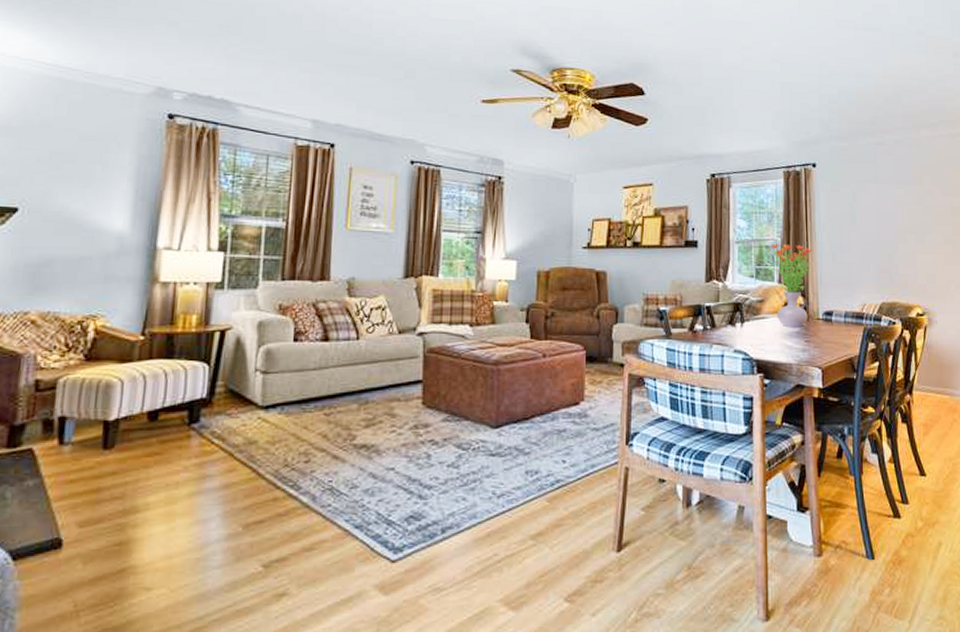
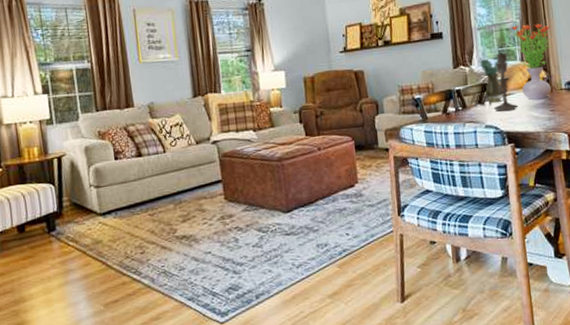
vase: none [734,273,756,326] -> present [478,57,503,104]
candlestick: none [746,271,771,337] -> present [494,52,518,112]

